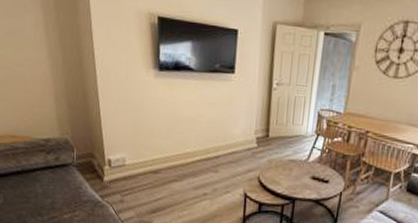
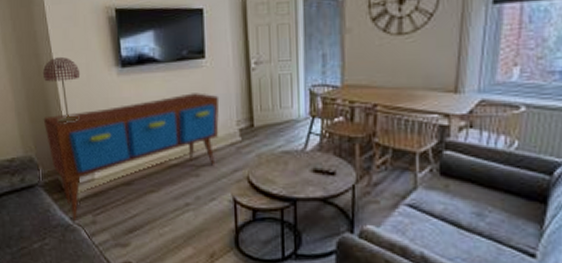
sideboard: none [81,102,243,198] -> present [43,93,220,221]
table lamp: none [83,52,120,113] -> present [42,56,81,123]

